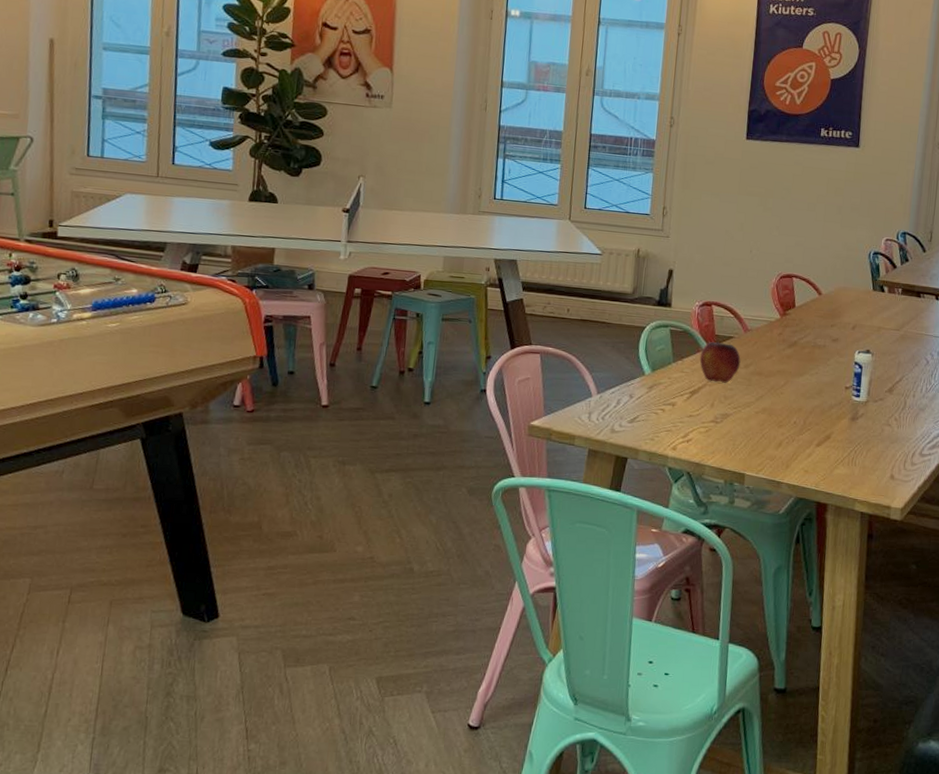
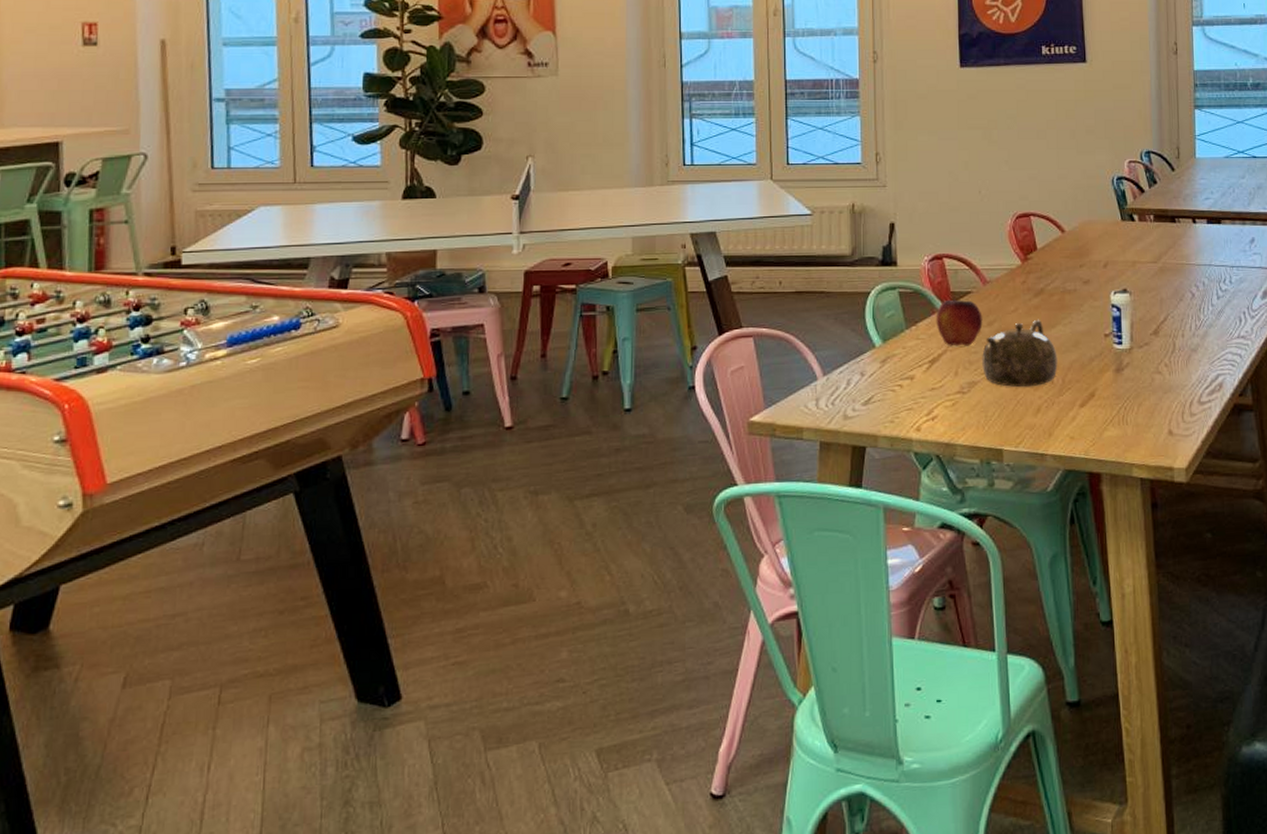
teapot: none [735,367,802,424] -> present [982,319,1058,387]

